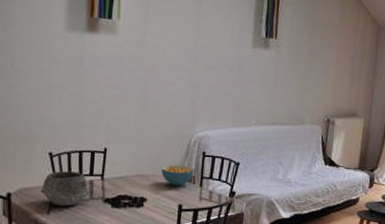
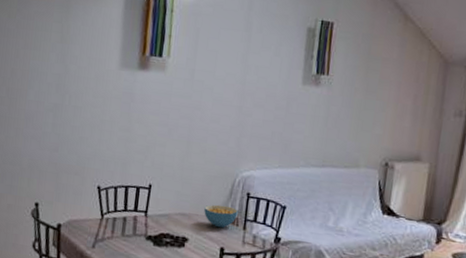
bowl: present [40,171,90,207] -> none [87,205,133,242]

